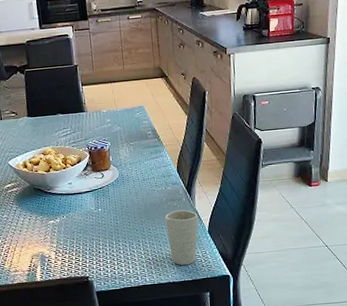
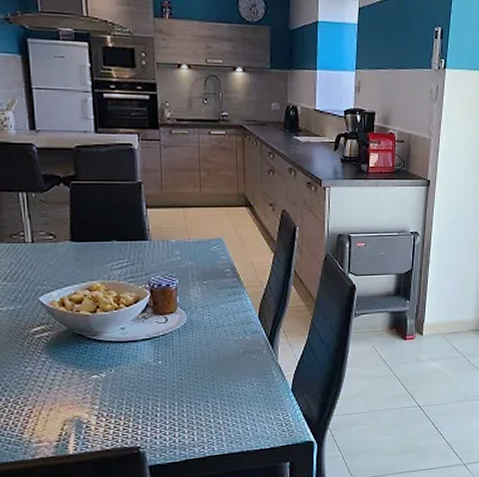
cup: present [165,209,199,266] -> none [241,363,282,431]

